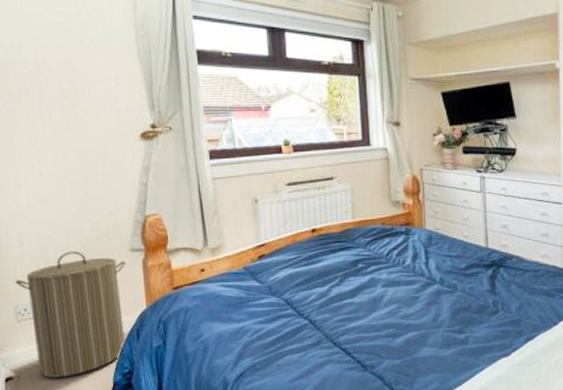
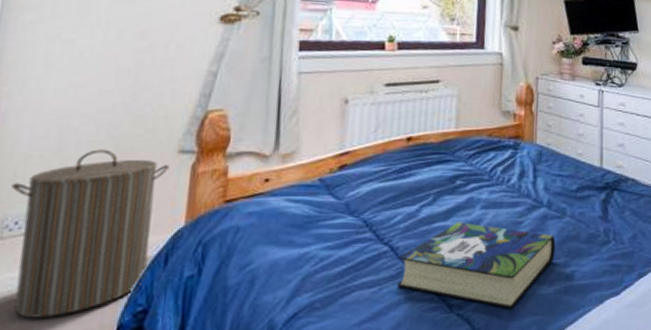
book: none [317,298,450,368] -> present [396,221,556,309]

